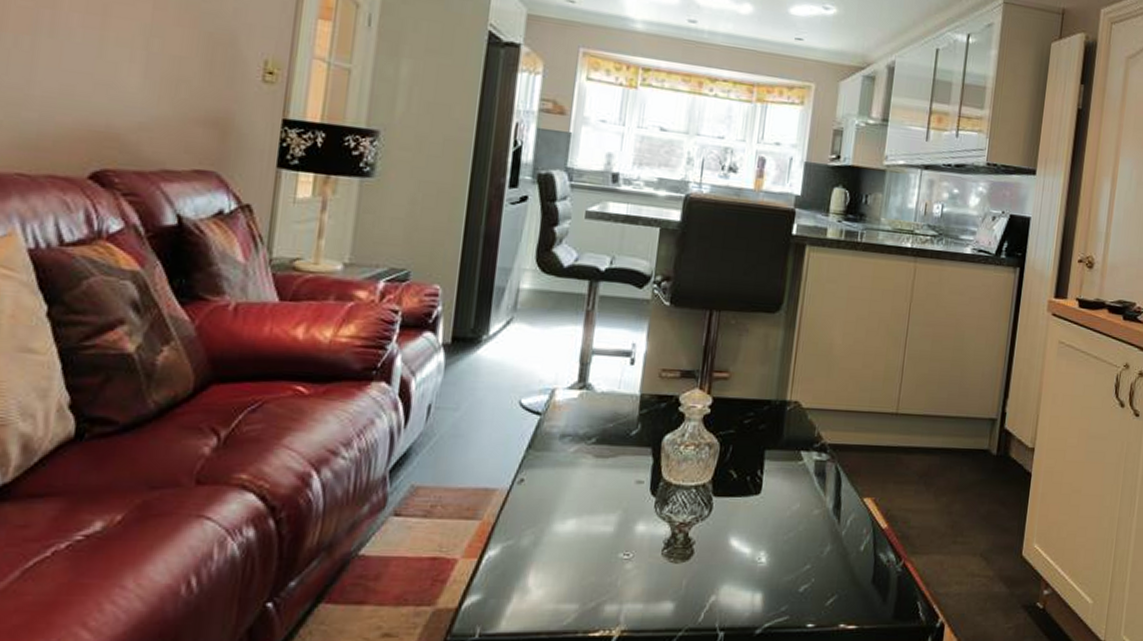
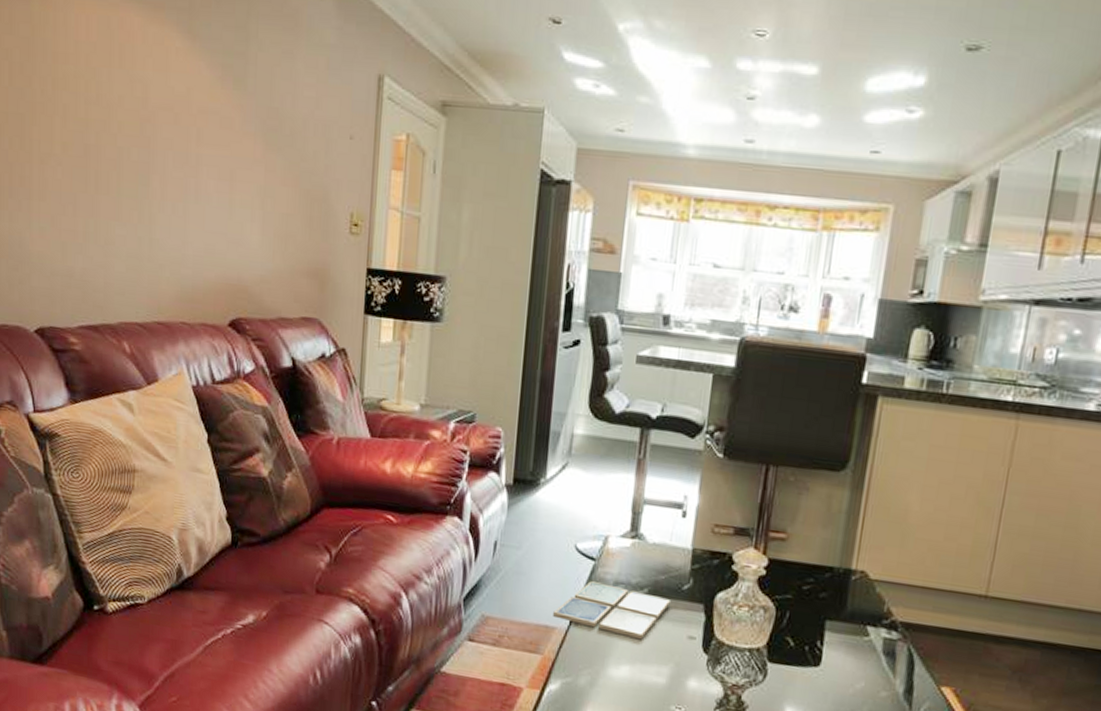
drink coaster: none [494,437,618,491] -> present [553,581,670,640]

